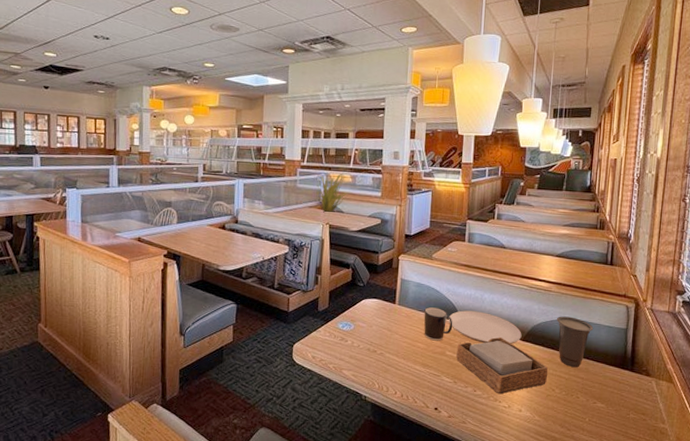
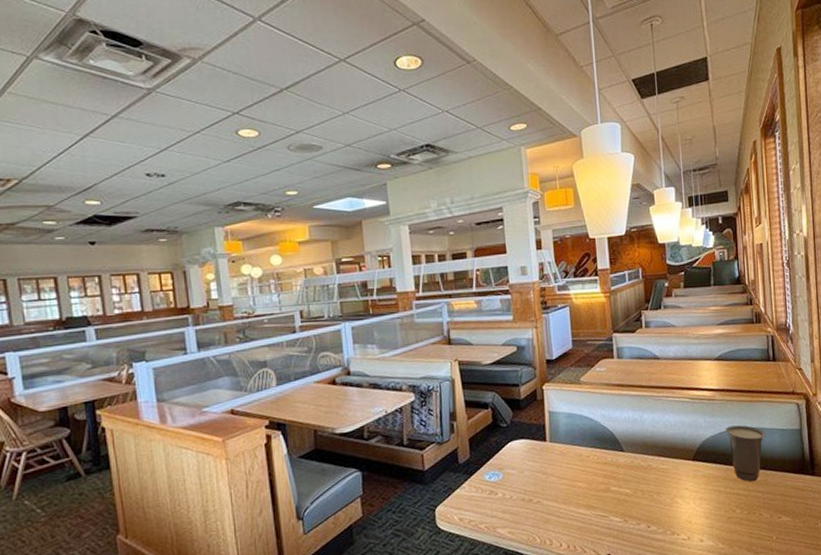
decorative plant: present [314,174,353,212] -> none [437,300,480,347]
mug: present [423,307,453,341] -> none [580,438,614,477]
plate: present [449,310,522,344] -> none [608,435,691,471]
napkin holder: present [456,336,548,395] -> none [622,460,726,526]

